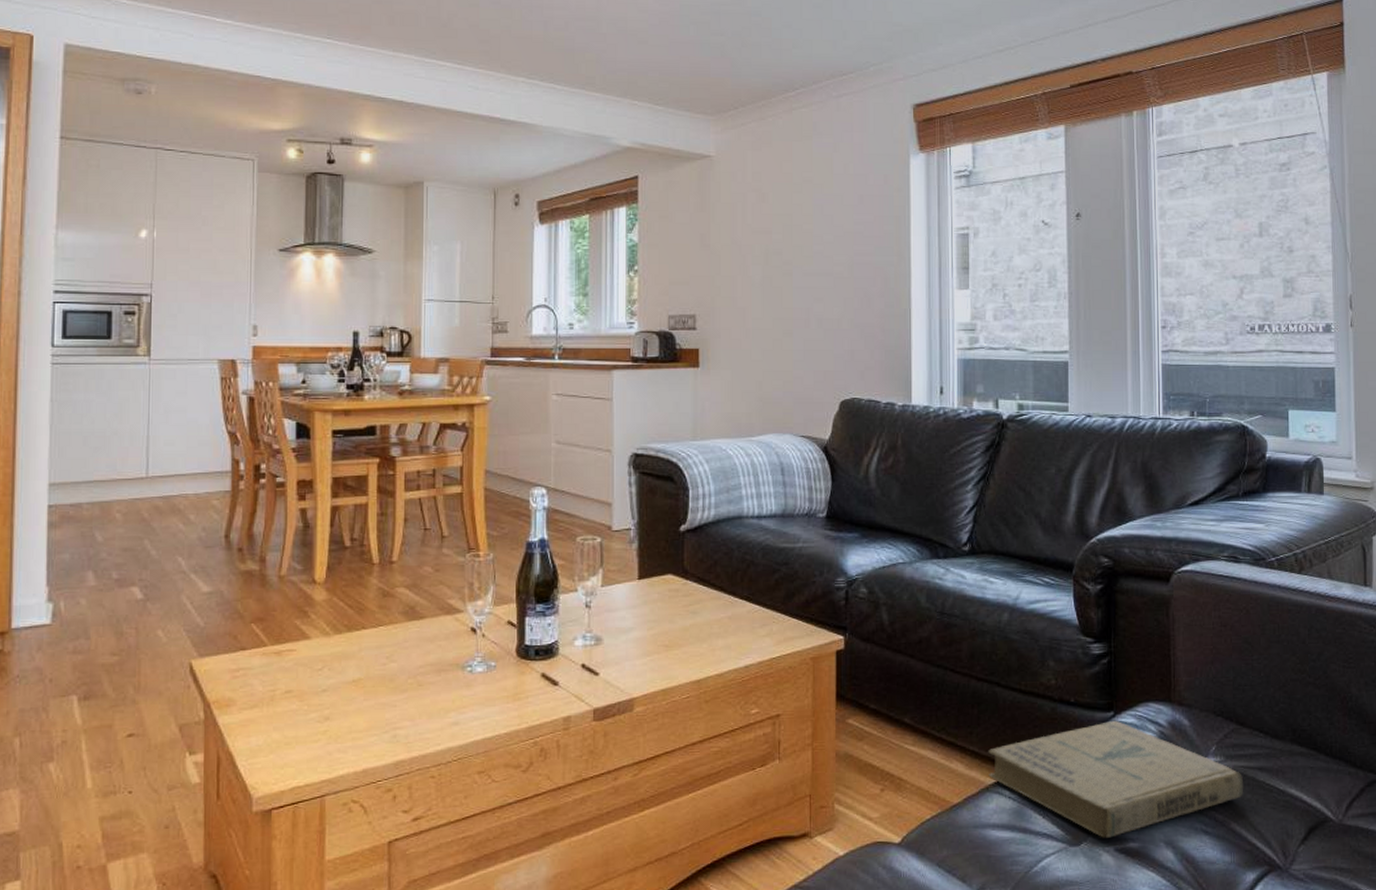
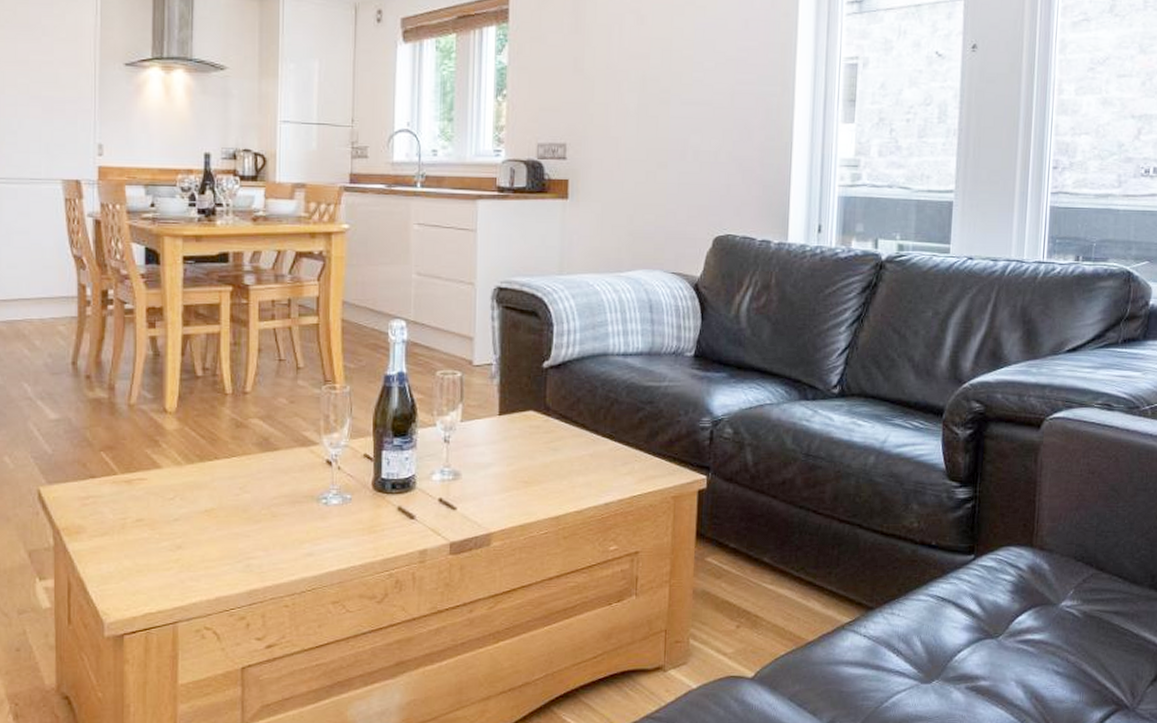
book: present [988,720,1244,838] -> none [845,563,1099,676]

